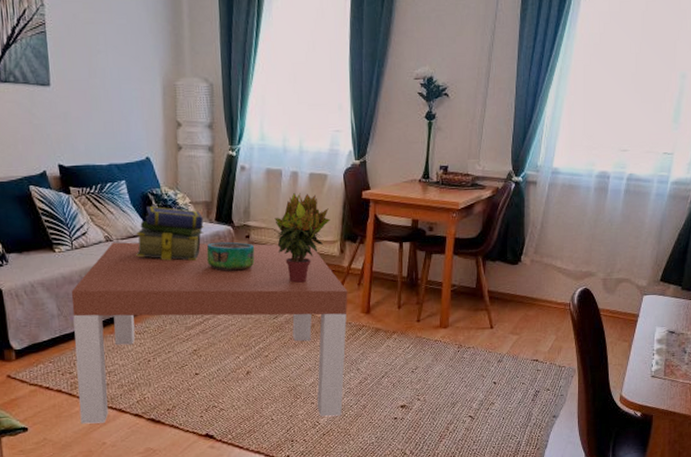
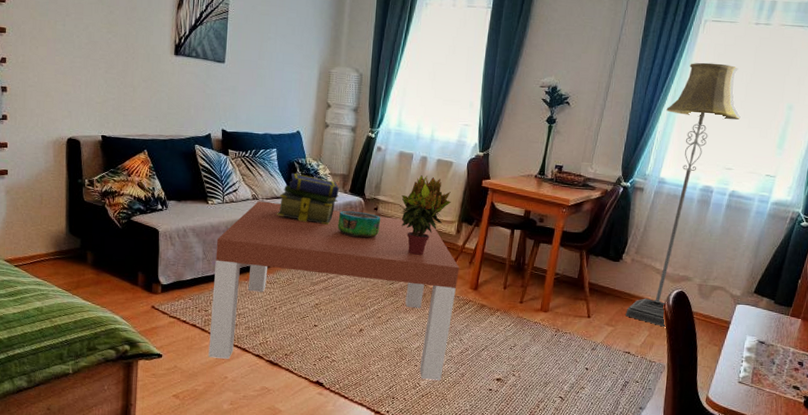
floor lamp: none [530,34,632,329] -> present [626,62,741,327]

